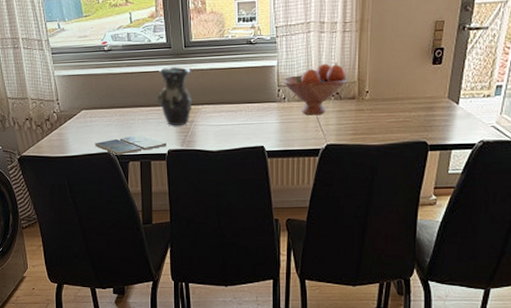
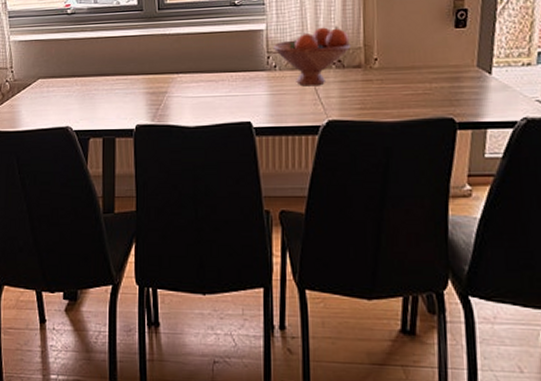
drink coaster: present [95,134,166,156] -> none [51,106,134,131]
vase: present [156,66,193,126] -> none [124,30,166,98]

